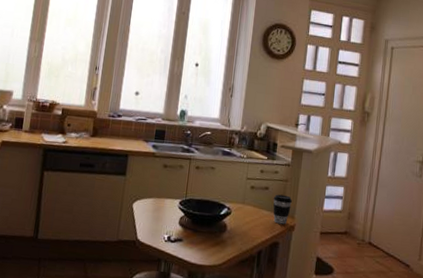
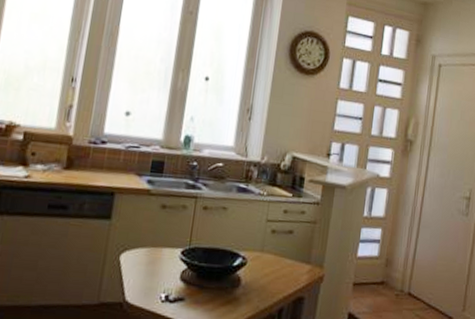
coffee cup: present [273,194,293,225] -> none [298,239,322,276]

